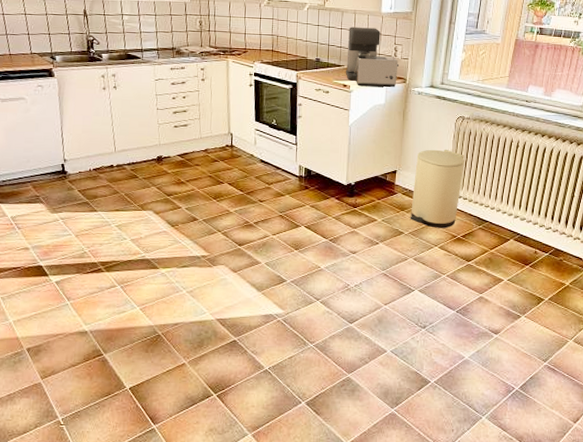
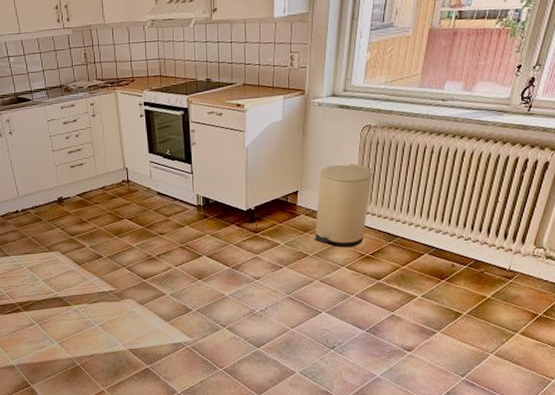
coffee maker: present [345,27,381,81] -> none [238,36,274,99]
toaster: present [355,55,400,88] -> none [249,67,297,104]

